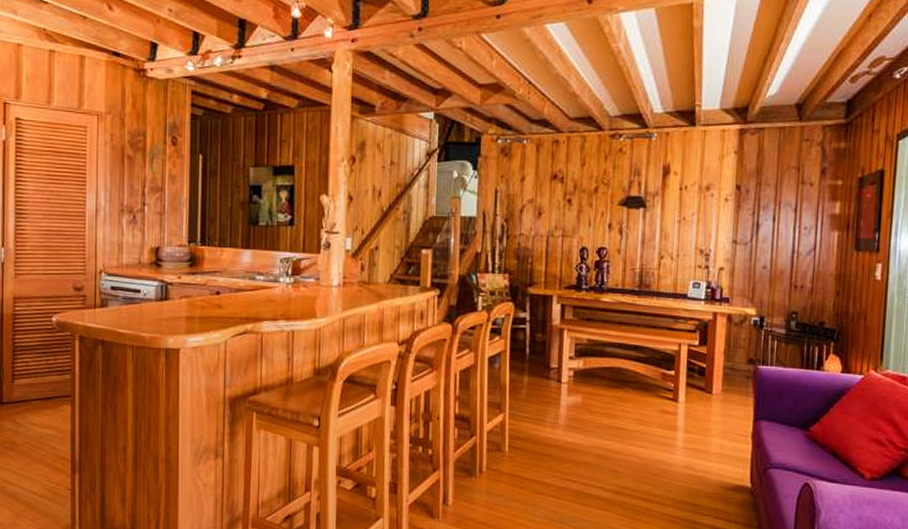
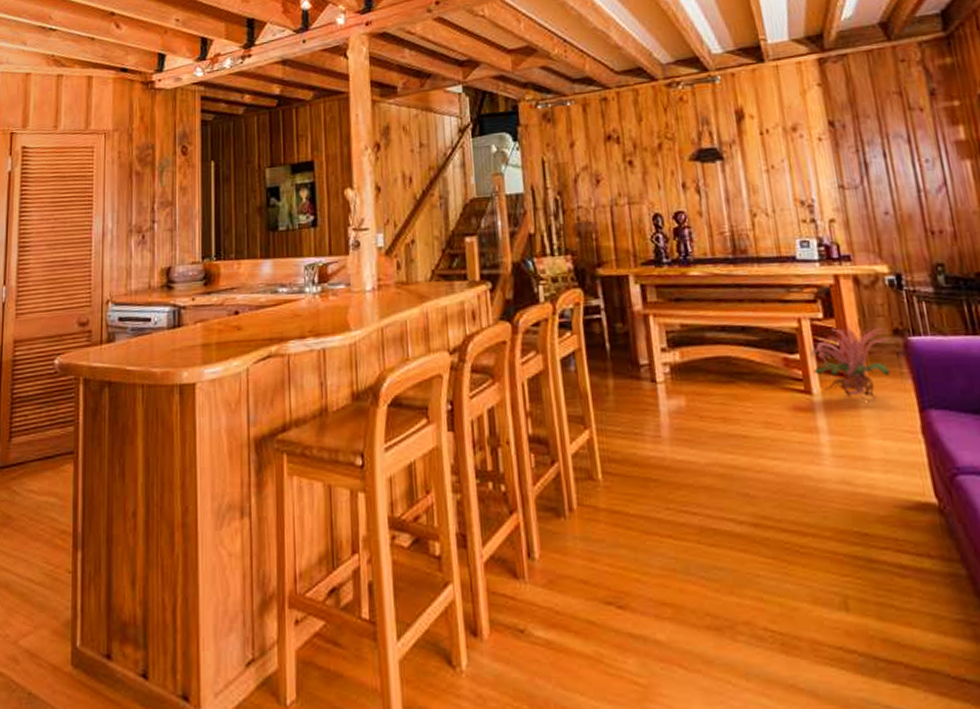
decorative plant: none [681,351,745,409] -> present [809,324,891,399]

